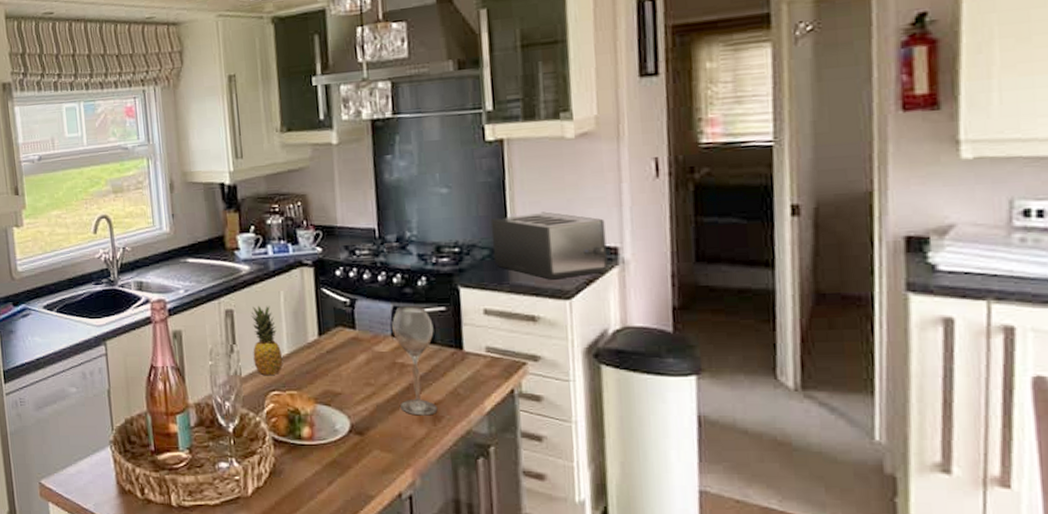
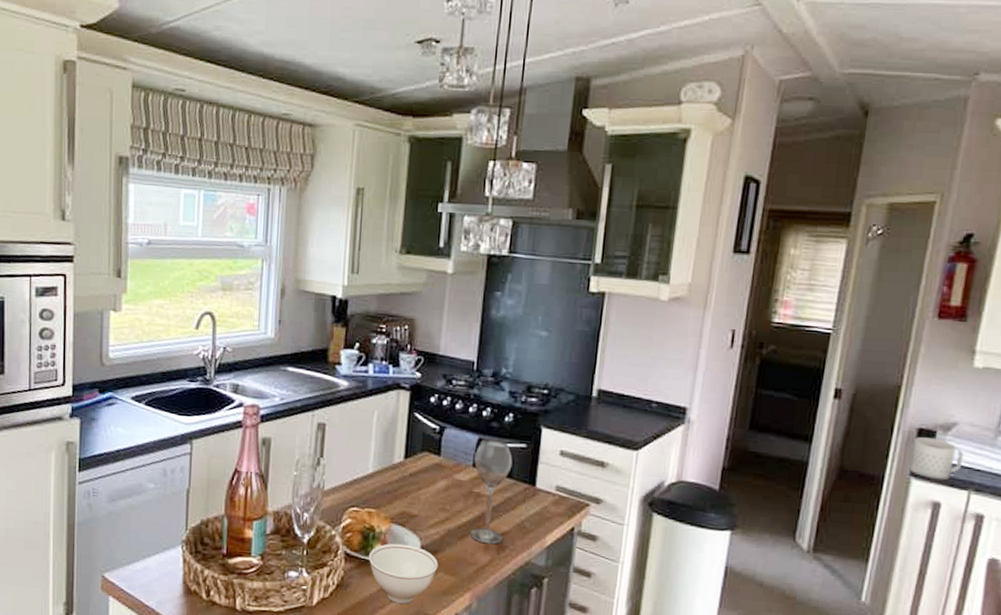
fruit: present [251,305,283,376] -> none [338,422,367,492]
bowl: none [297,424,373,487] -> present [368,543,439,604]
toaster: present [490,211,608,280] -> none [577,366,680,431]
mug: none [902,245,972,293] -> present [909,437,964,481]

